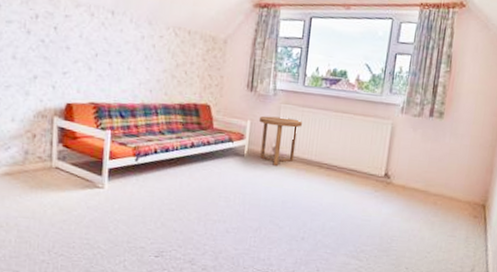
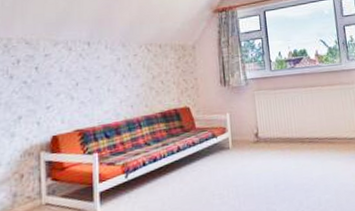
side table: present [258,116,302,166] -> none [236,102,277,151]

